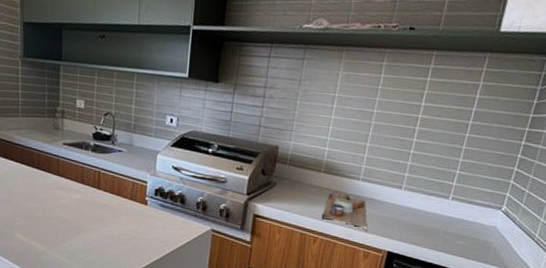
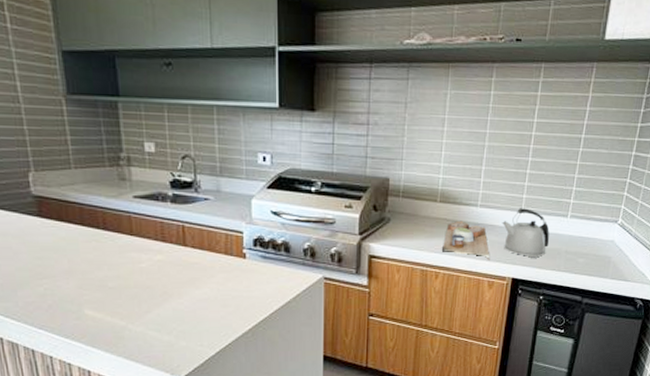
kettle: none [382,185,429,235] -> present [502,208,550,258]

